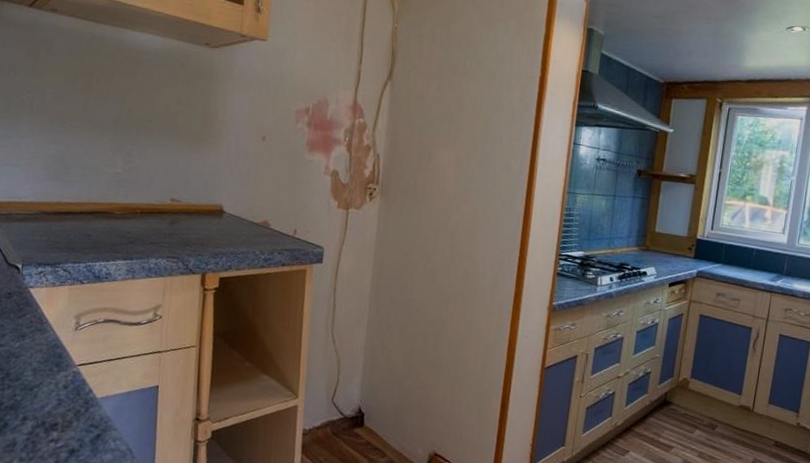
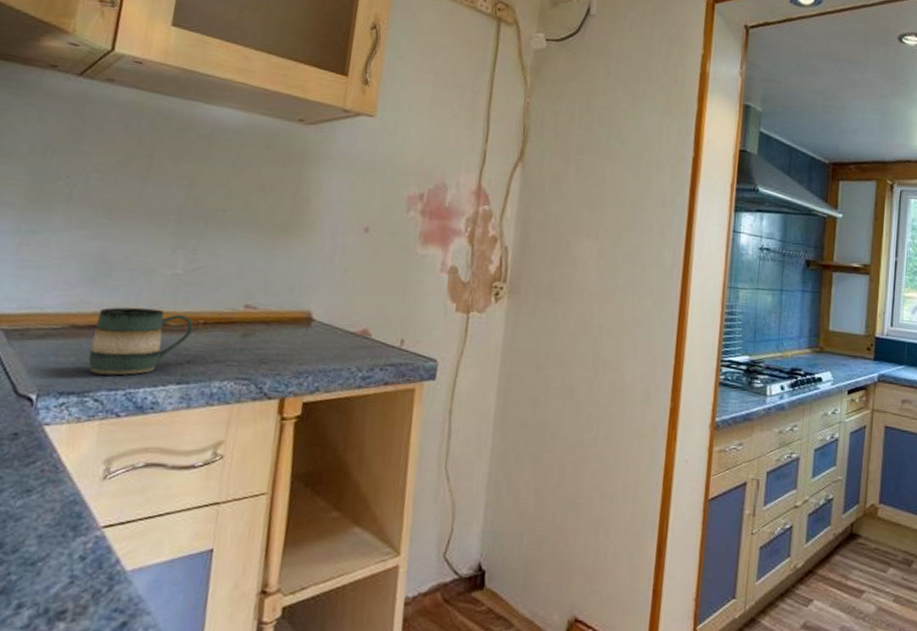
mug: none [57,198,133,252] -> present [88,307,194,376]

